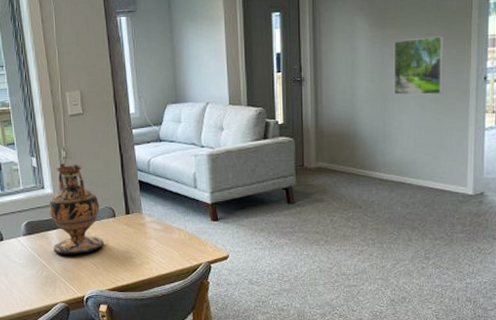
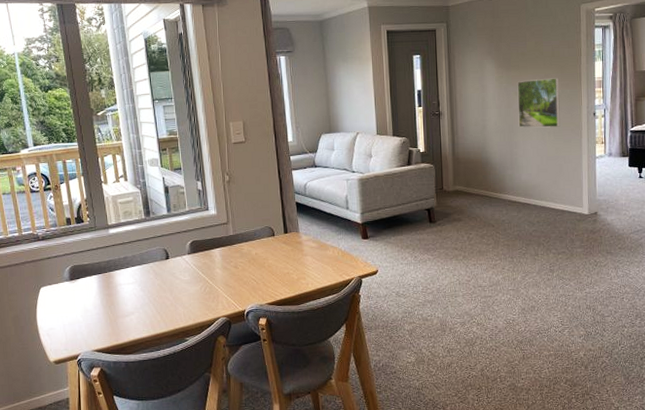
vase: present [49,163,105,255] -> none [213,187,265,272]

